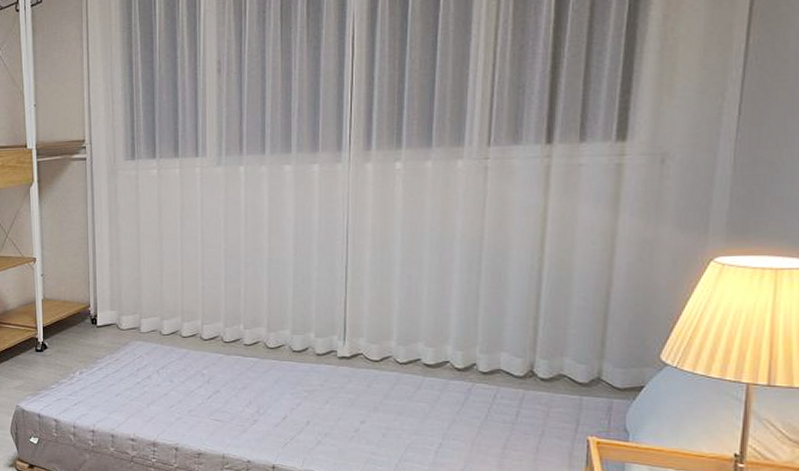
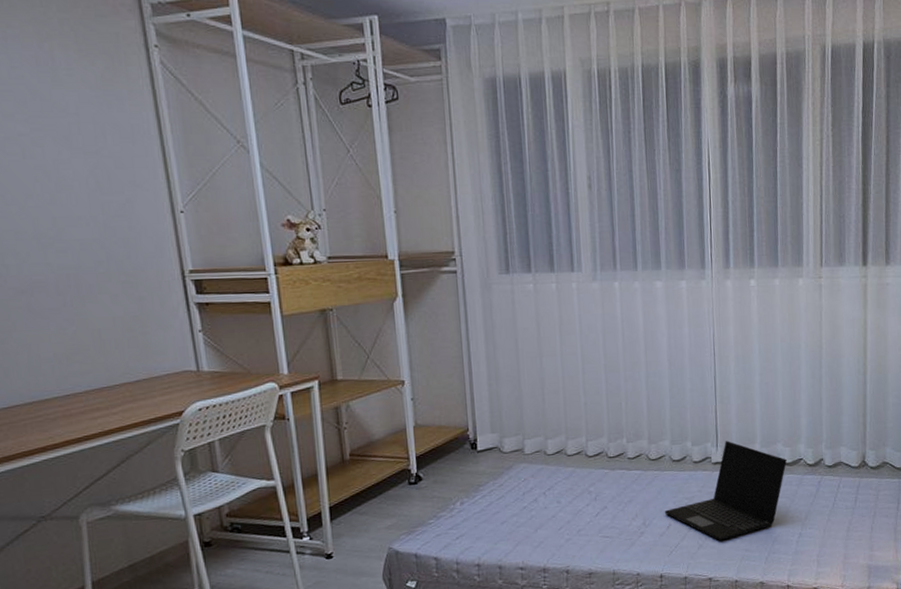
laptop: none [280,335,429,440] -> present [664,441,787,541]

